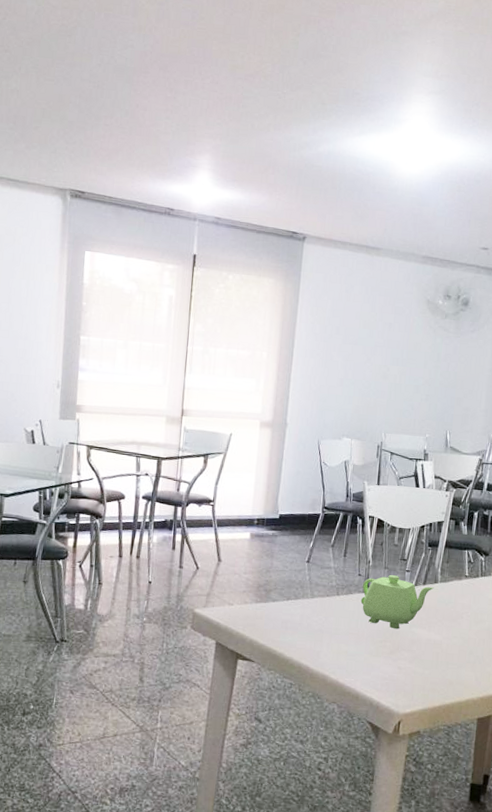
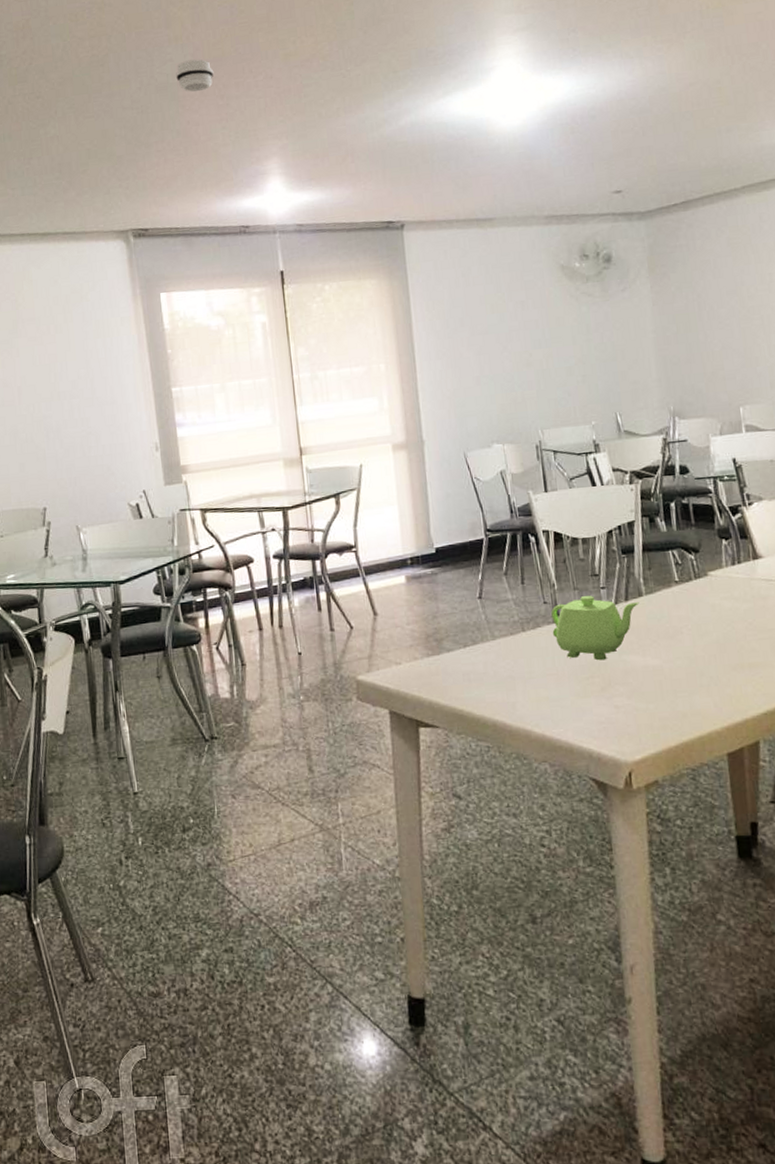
smoke detector: none [134,50,168,81] -> present [176,59,214,92]

